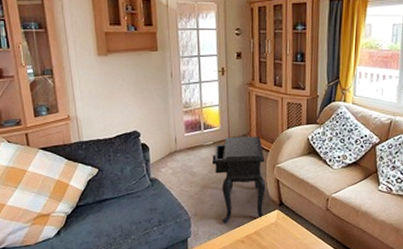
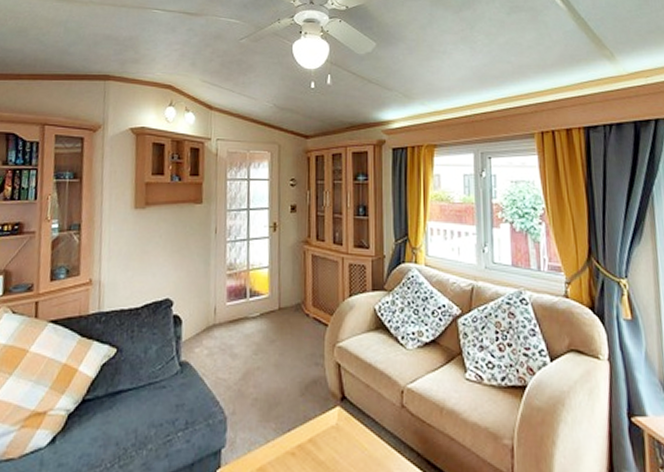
side table: present [212,136,266,223] -> none [258,305,325,426]

